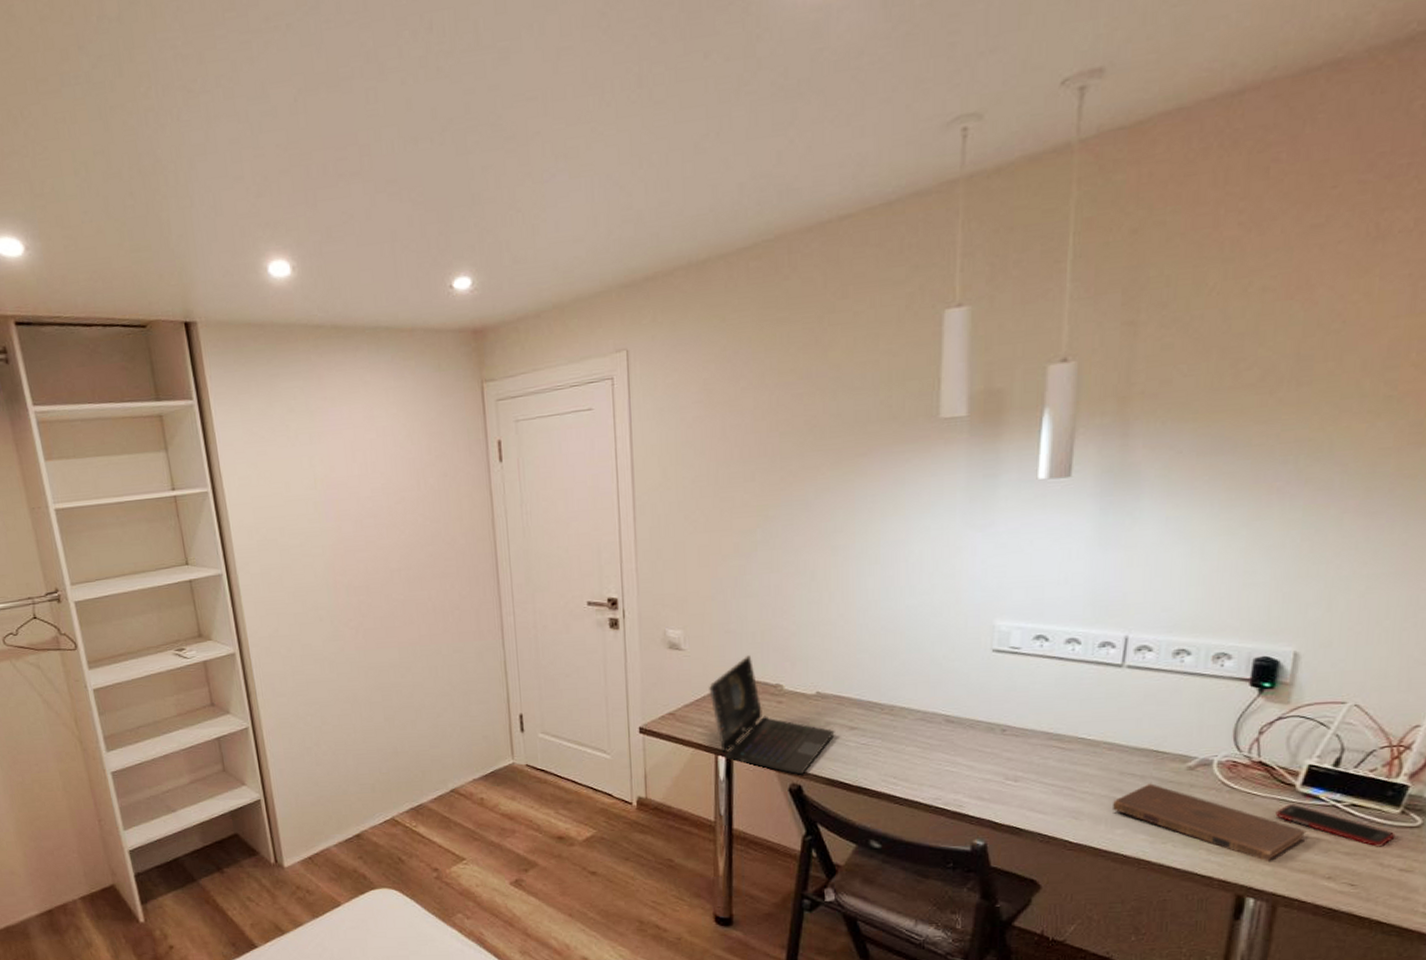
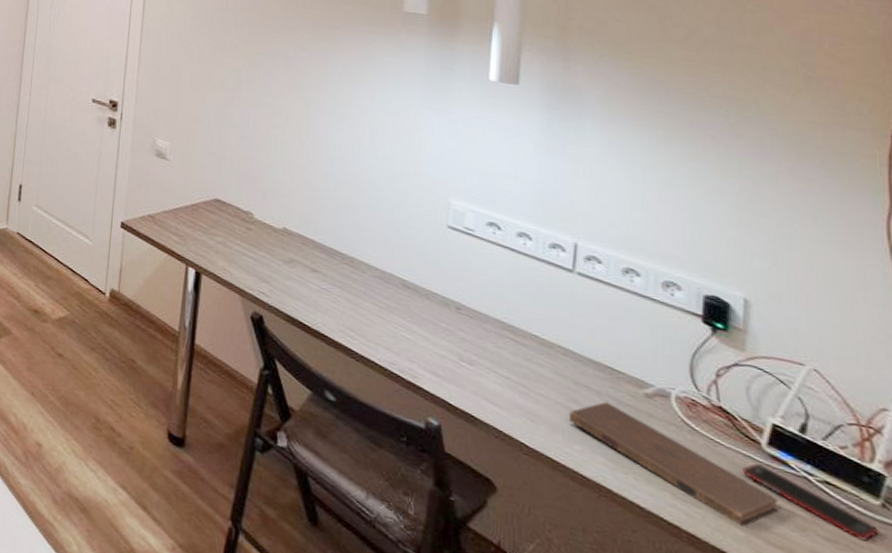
laptop: present [709,655,835,775] -> none [187,178,298,306]

